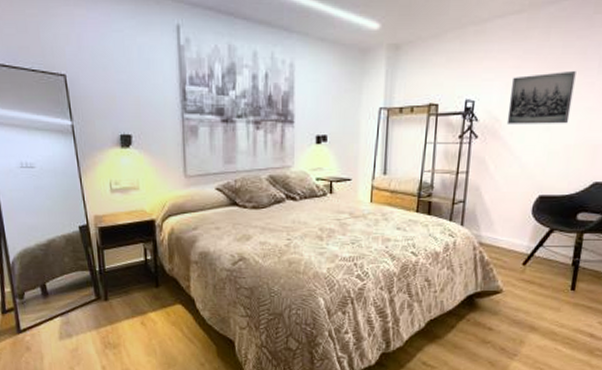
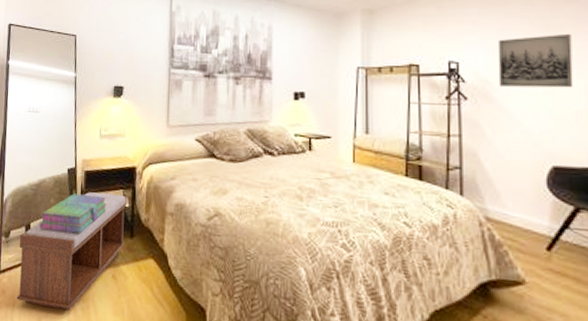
bench: none [37,248,150,357] -> present [16,192,126,311]
stack of books: none [55,250,128,289] -> present [38,193,107,234]

